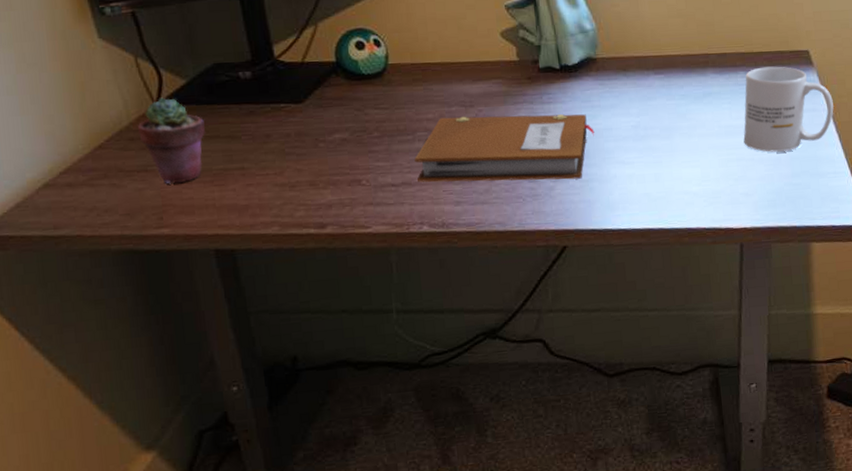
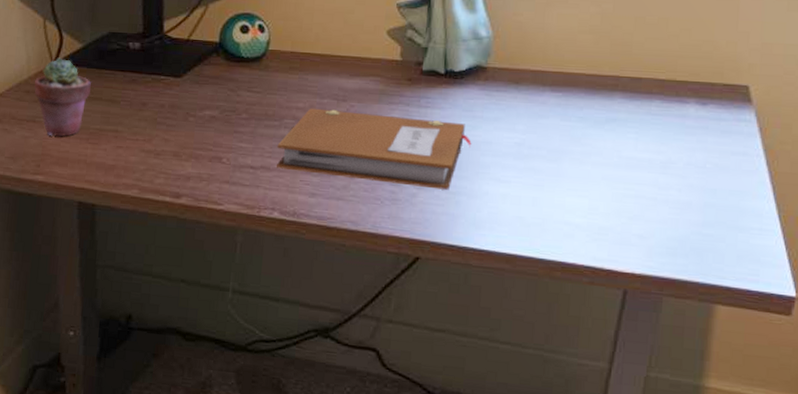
mug: present [743,66,834,152] -> none [647,98,772,196]

